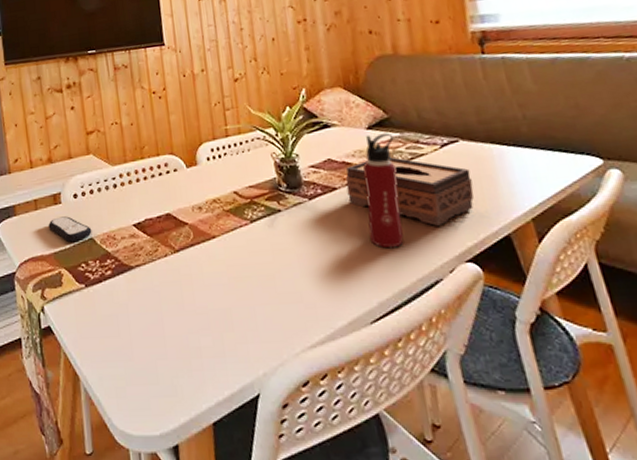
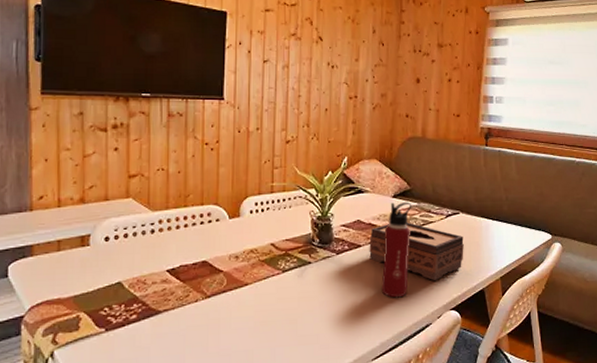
remote control: present [48,216,92,243] -> none [71,259,121,286]

